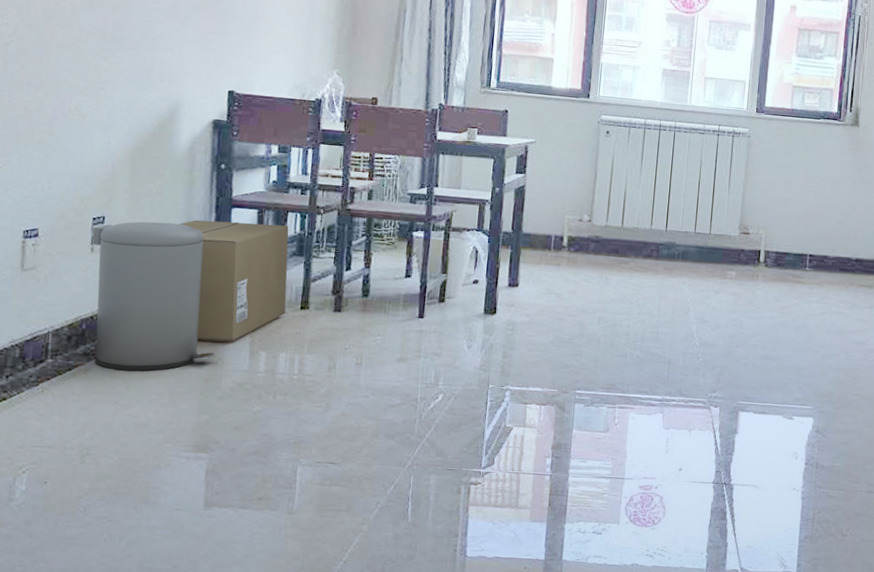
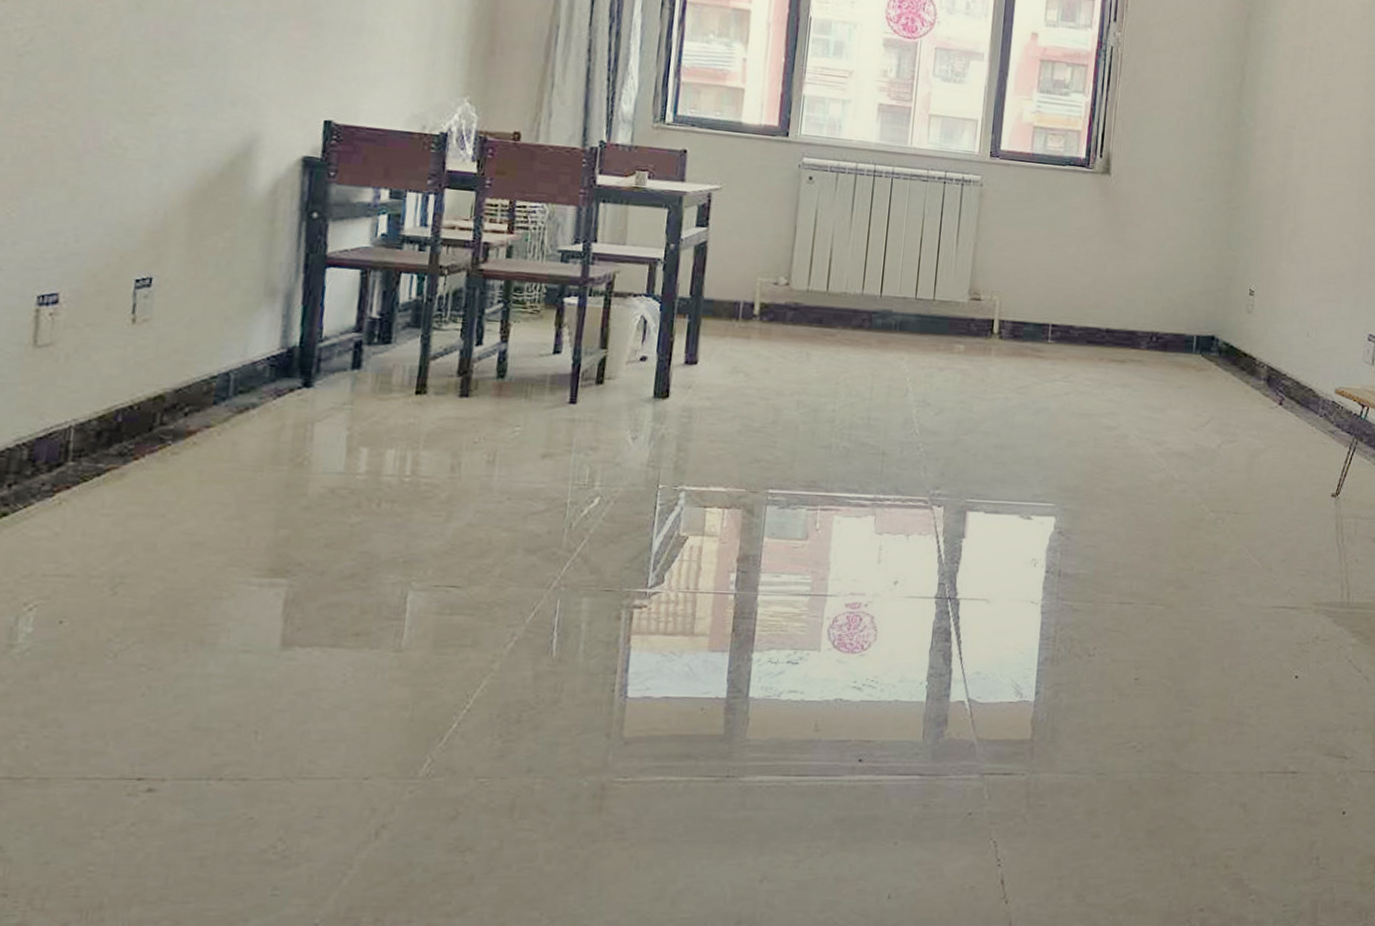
pedal bin: present [92,221,215,371] -> none [134,284,299,476]
box: present [179,219,289,342] -> none [254,282,402,437]

